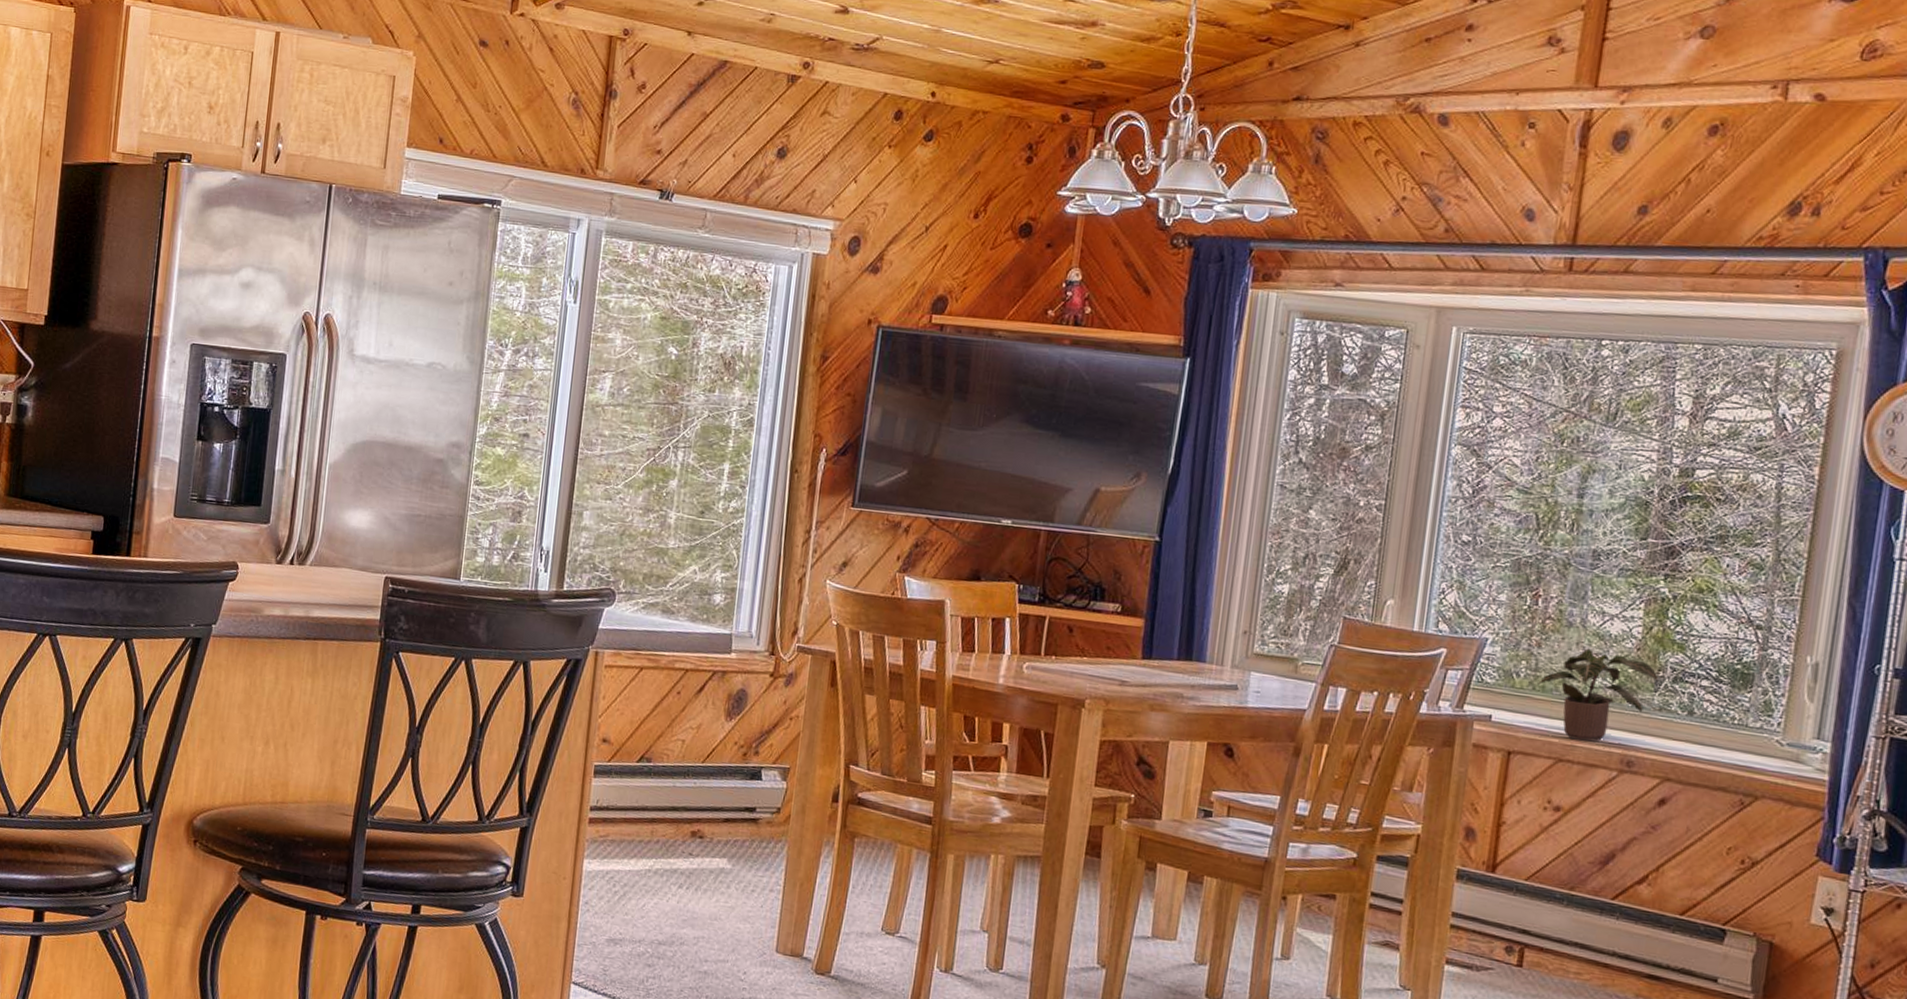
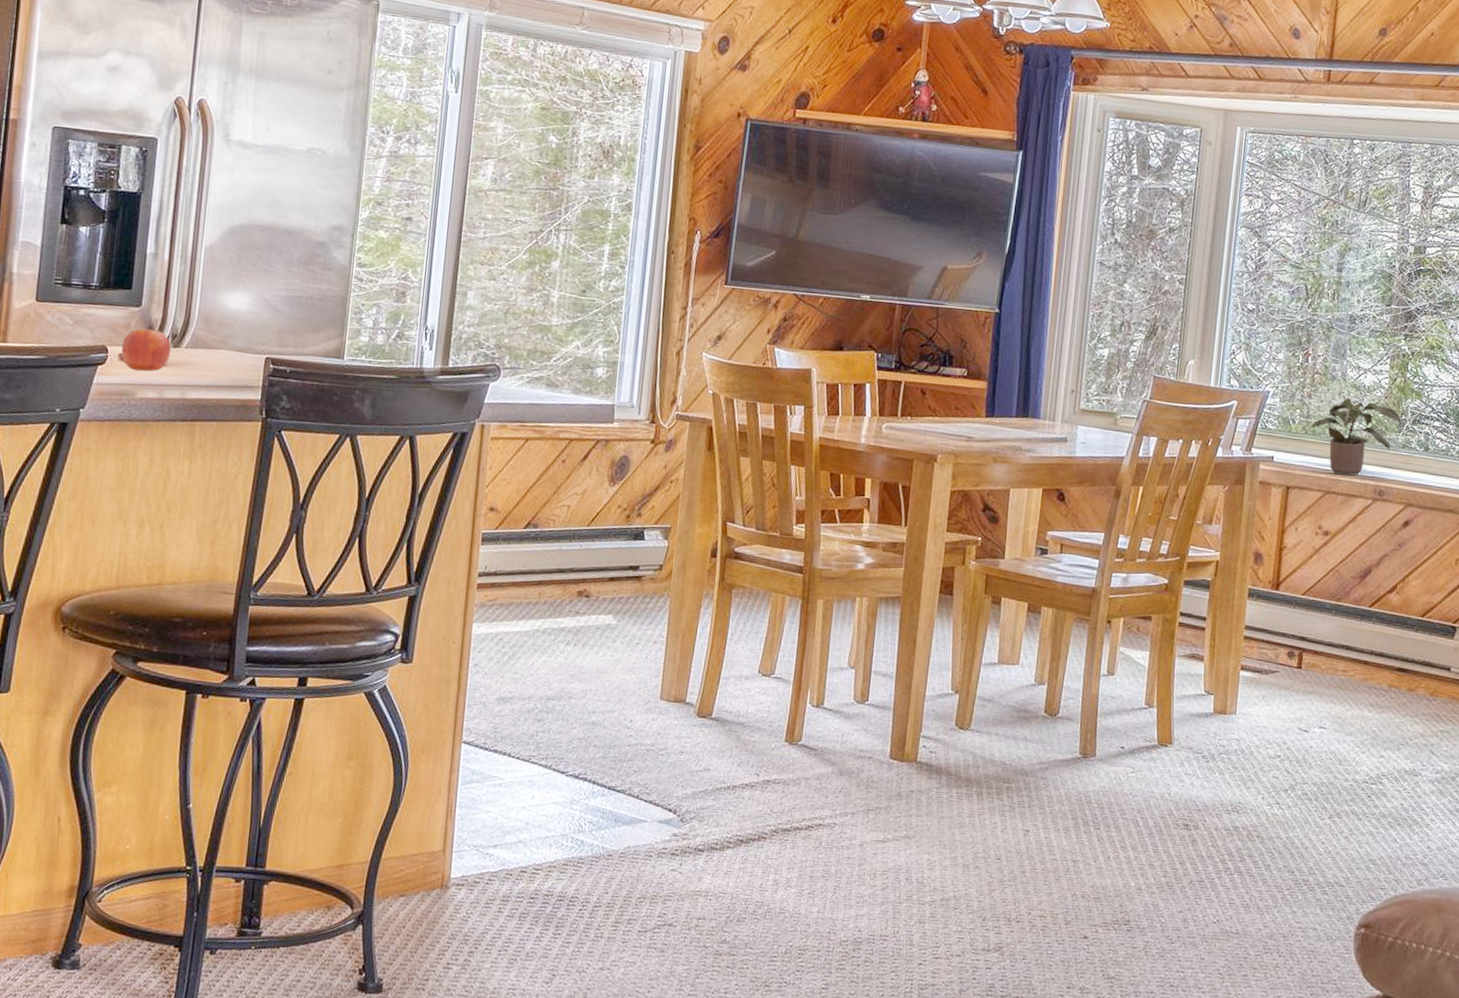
fruit: none [250,541,297,589] -> present [121,324,172,372]

